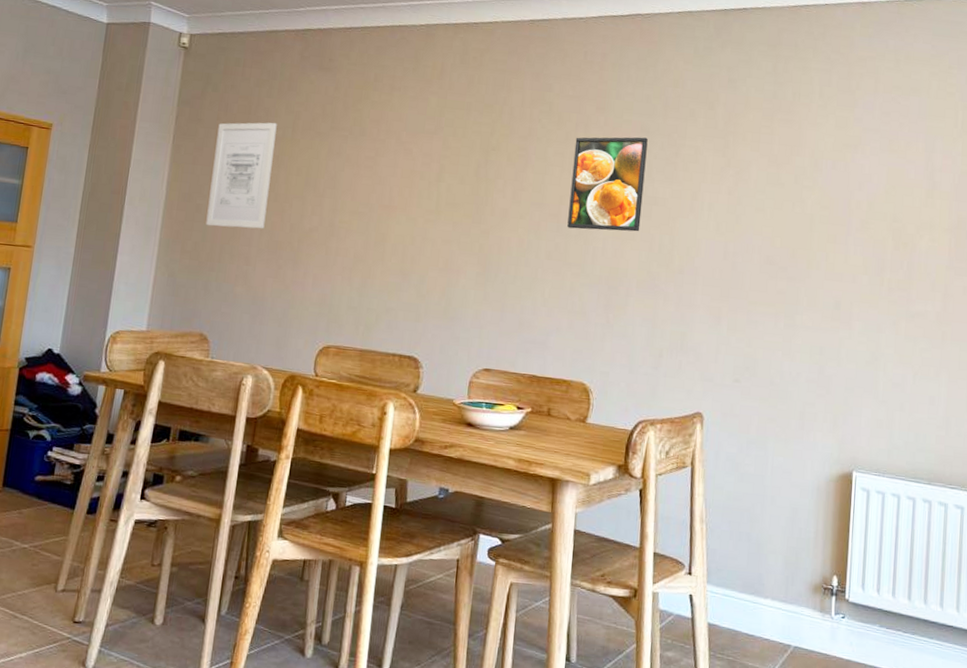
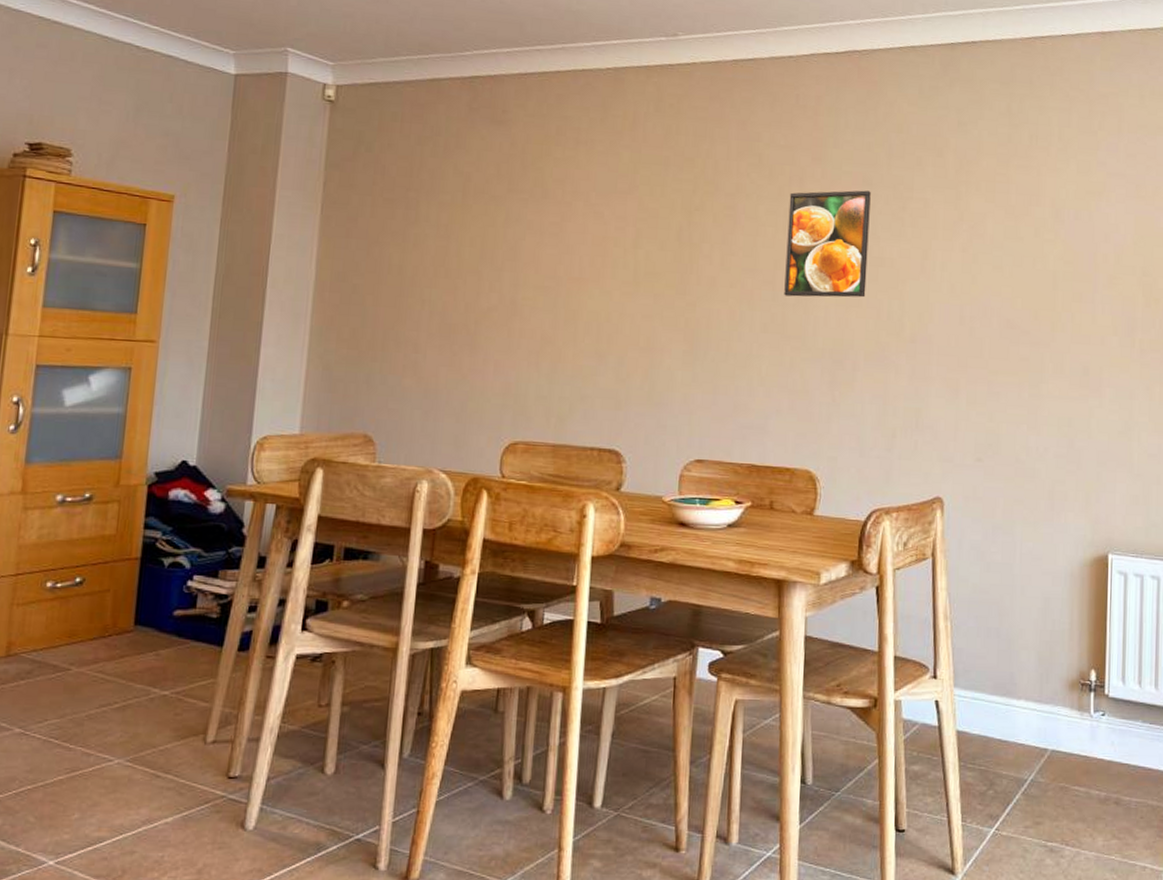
wall art: present [206,122,277,229] -> none [365,186,444,311]

